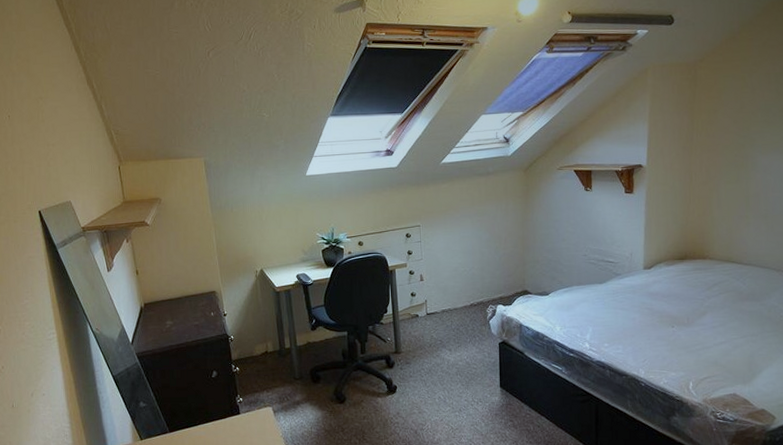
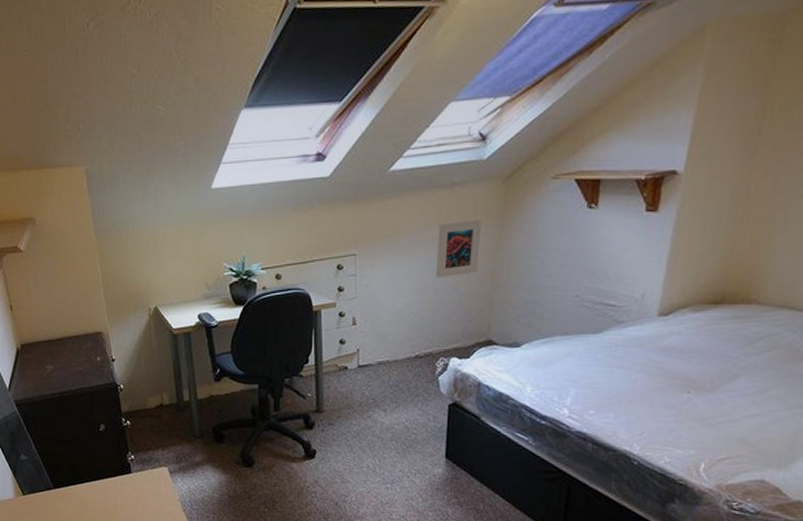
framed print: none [480,199,512,243] -> present [436,219,482,279]

